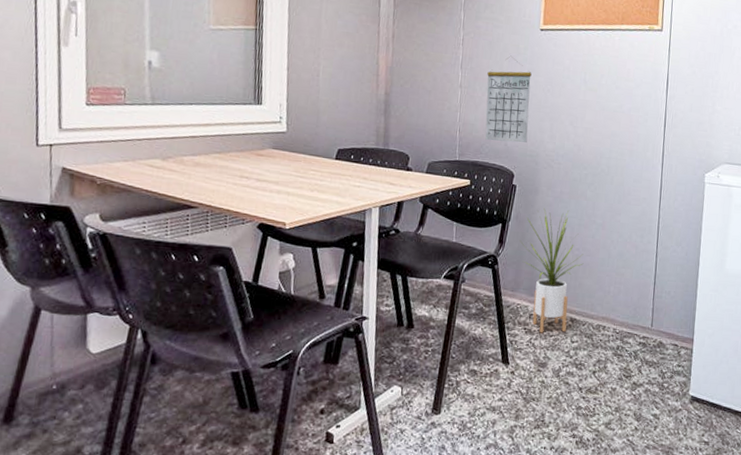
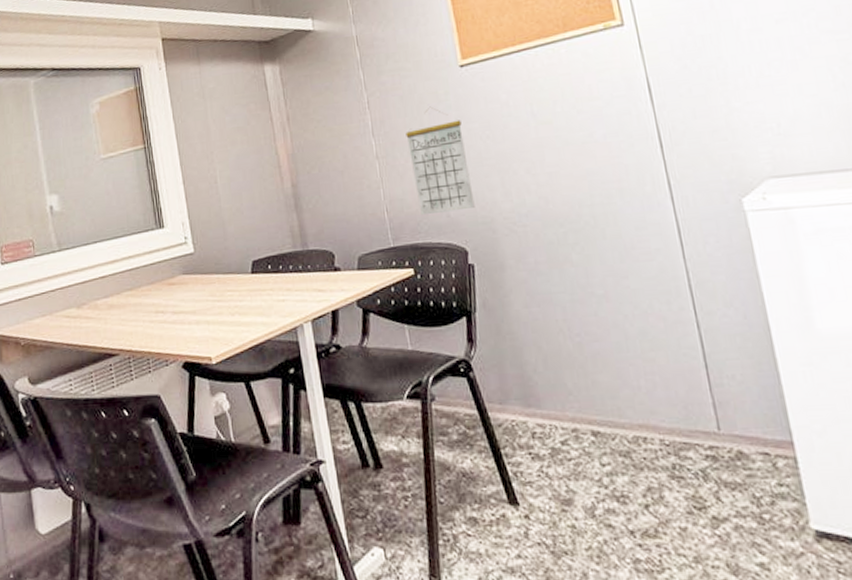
house plant: present [519,208,584,333] -> none [495,285,592,457]

